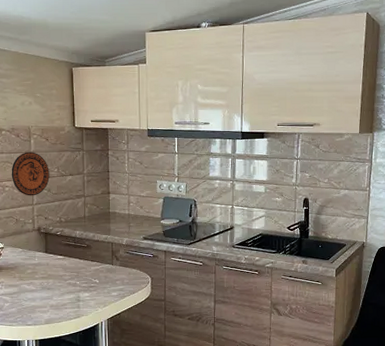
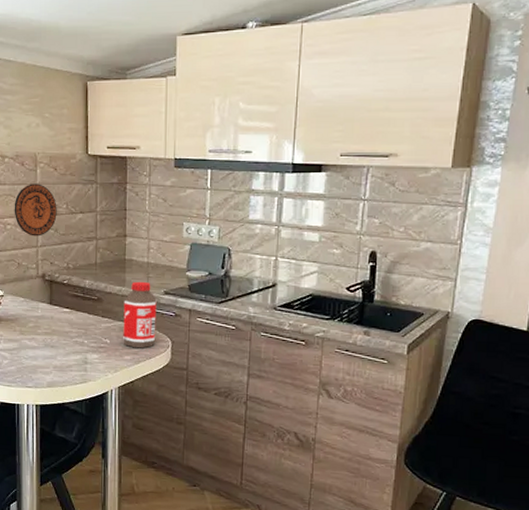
bottle: none [109,230,138,286] -> present [123,281,157,349]

